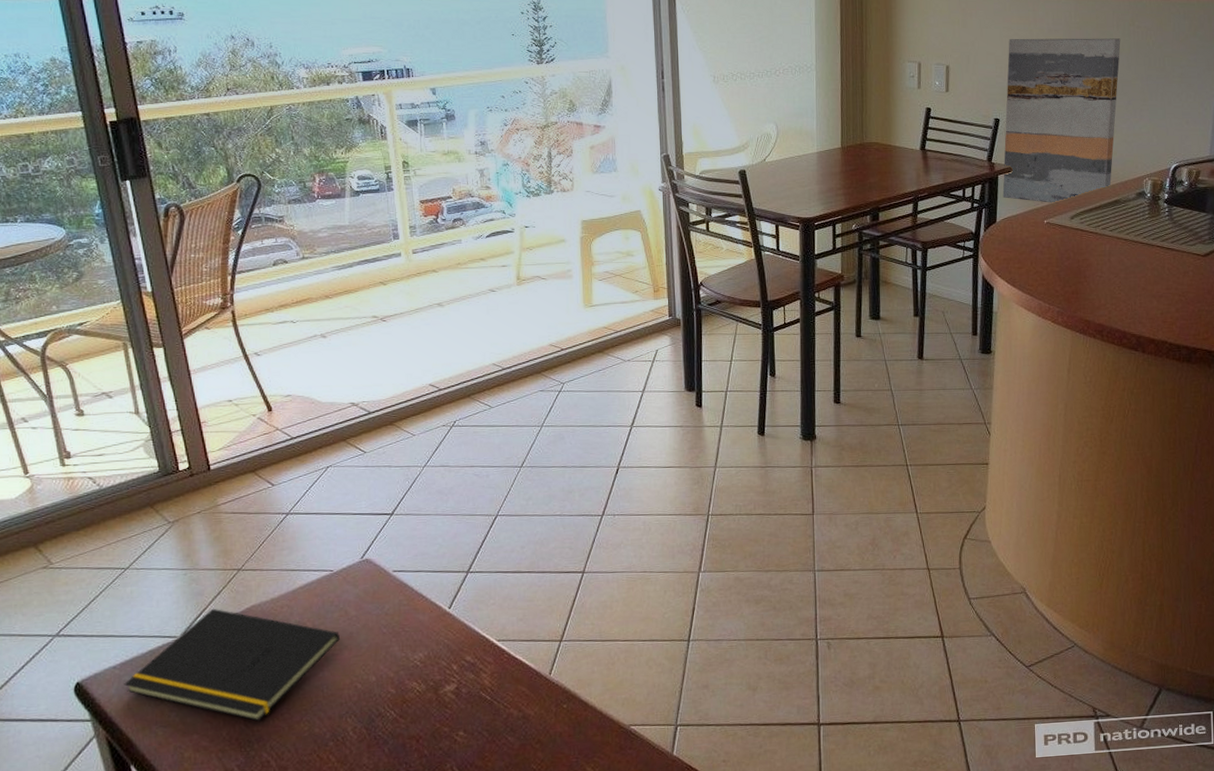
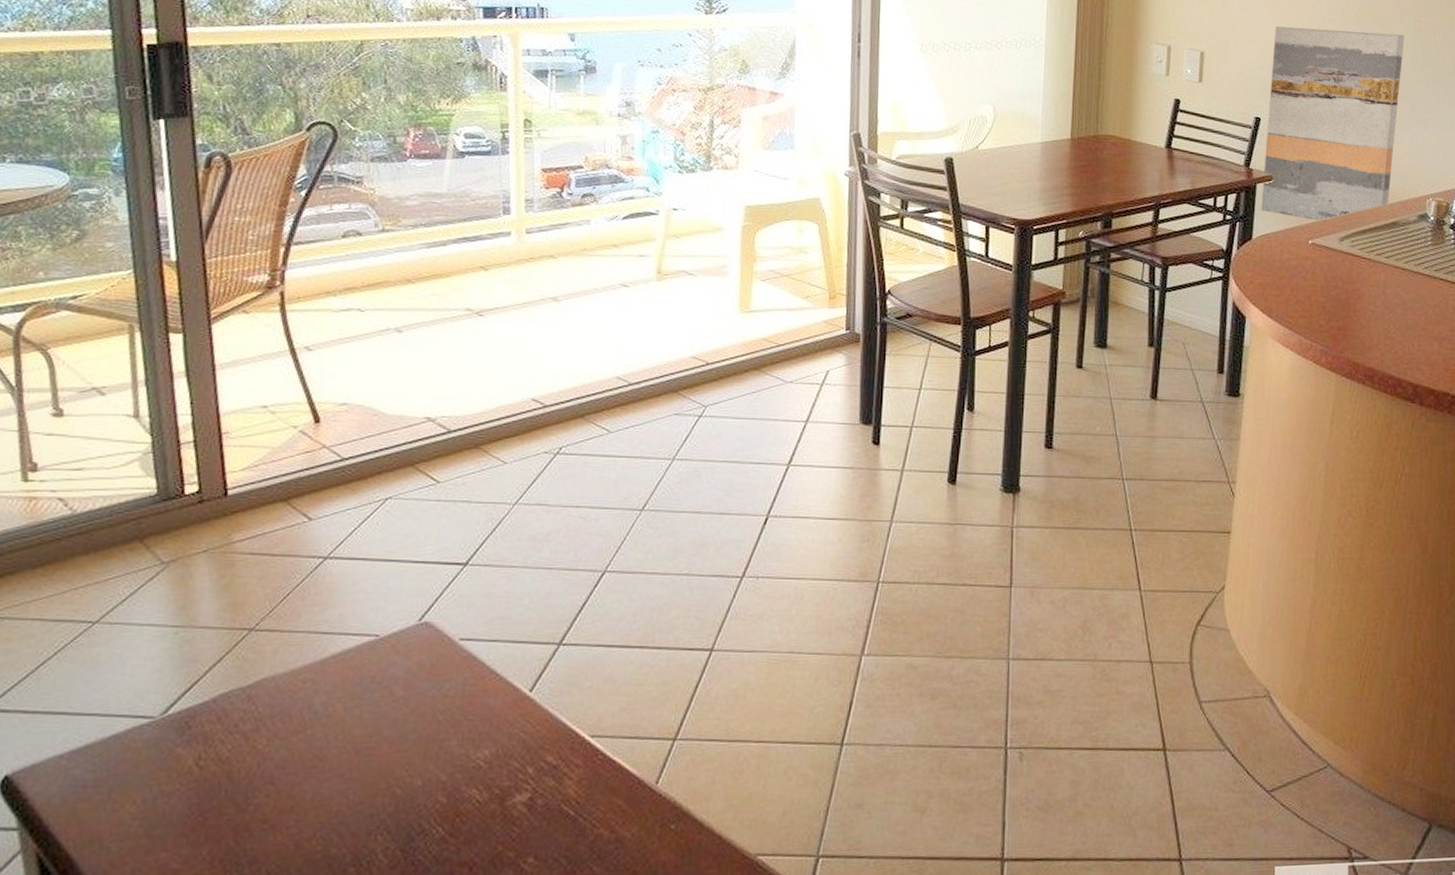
notepad: present [124,608,341,722] -> none [71,680,380,837]

